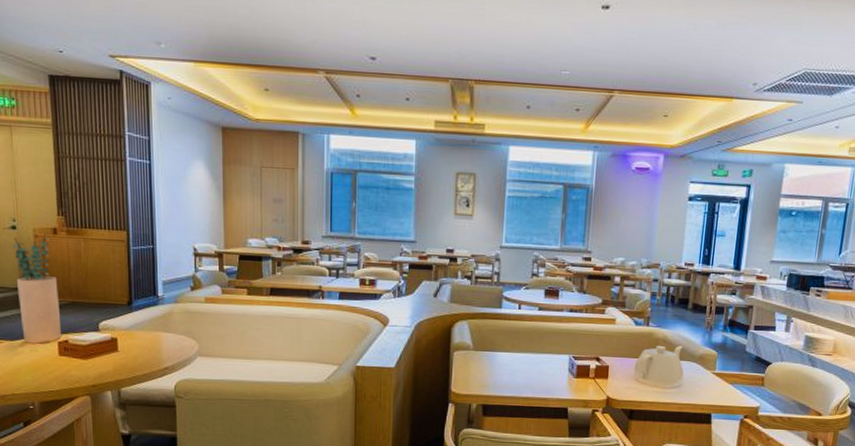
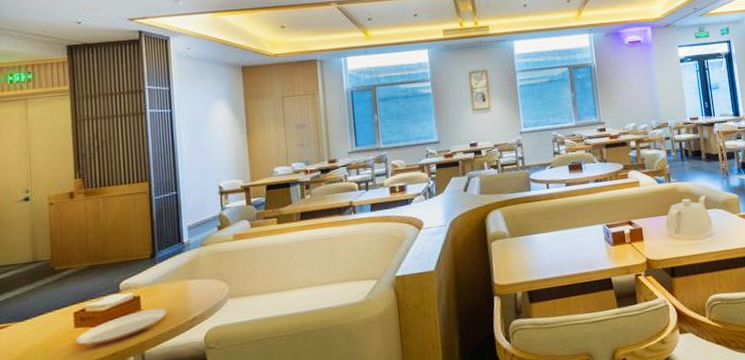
vase: present [13,233,62,344] -> none [26,199,79,321]
plate: none [60,352,142,375] -> present [76,308,168,346]

